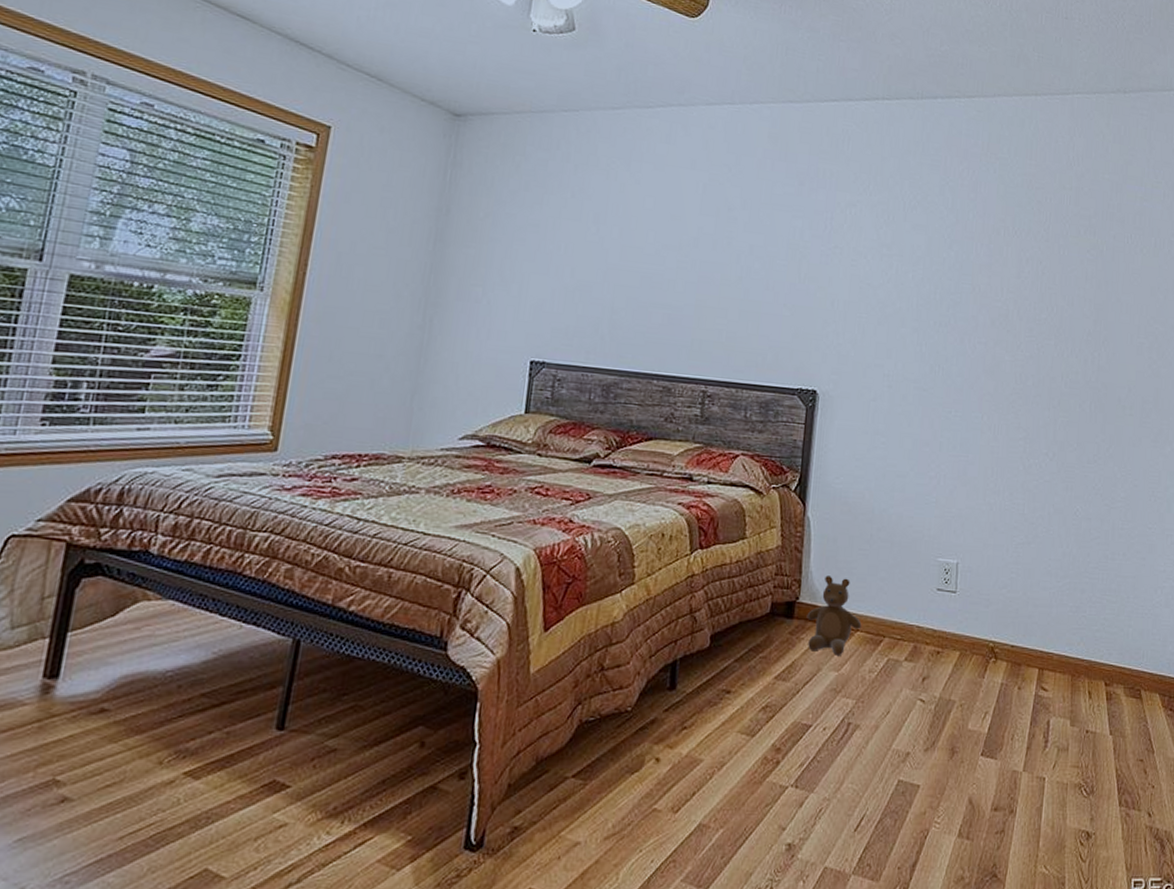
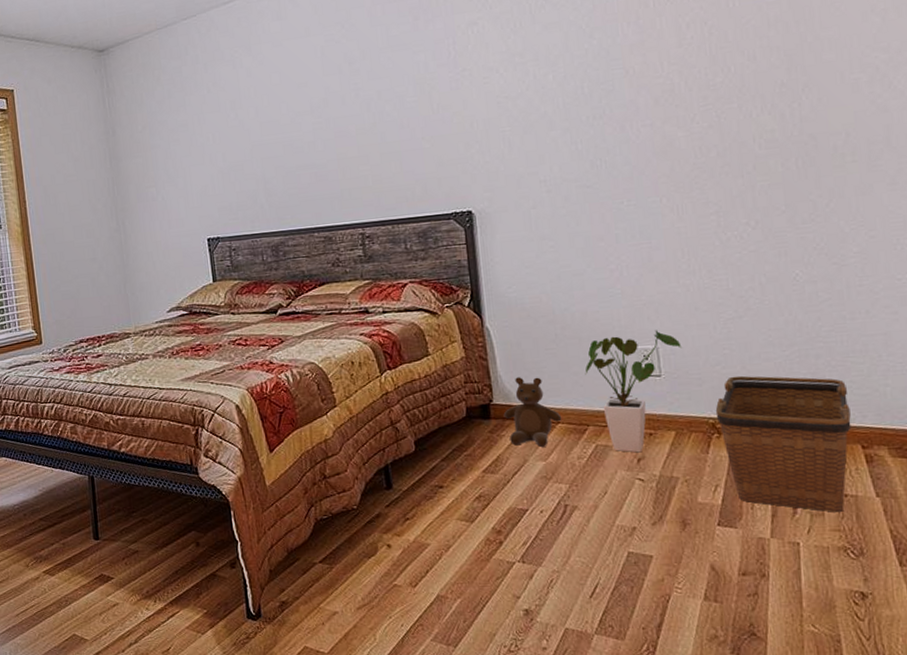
house plant: none [890,545,978,671] -> present [585,330,682,453]
bicycle basket: none [996,601,1101,748] -> present [715,375,852,512]

